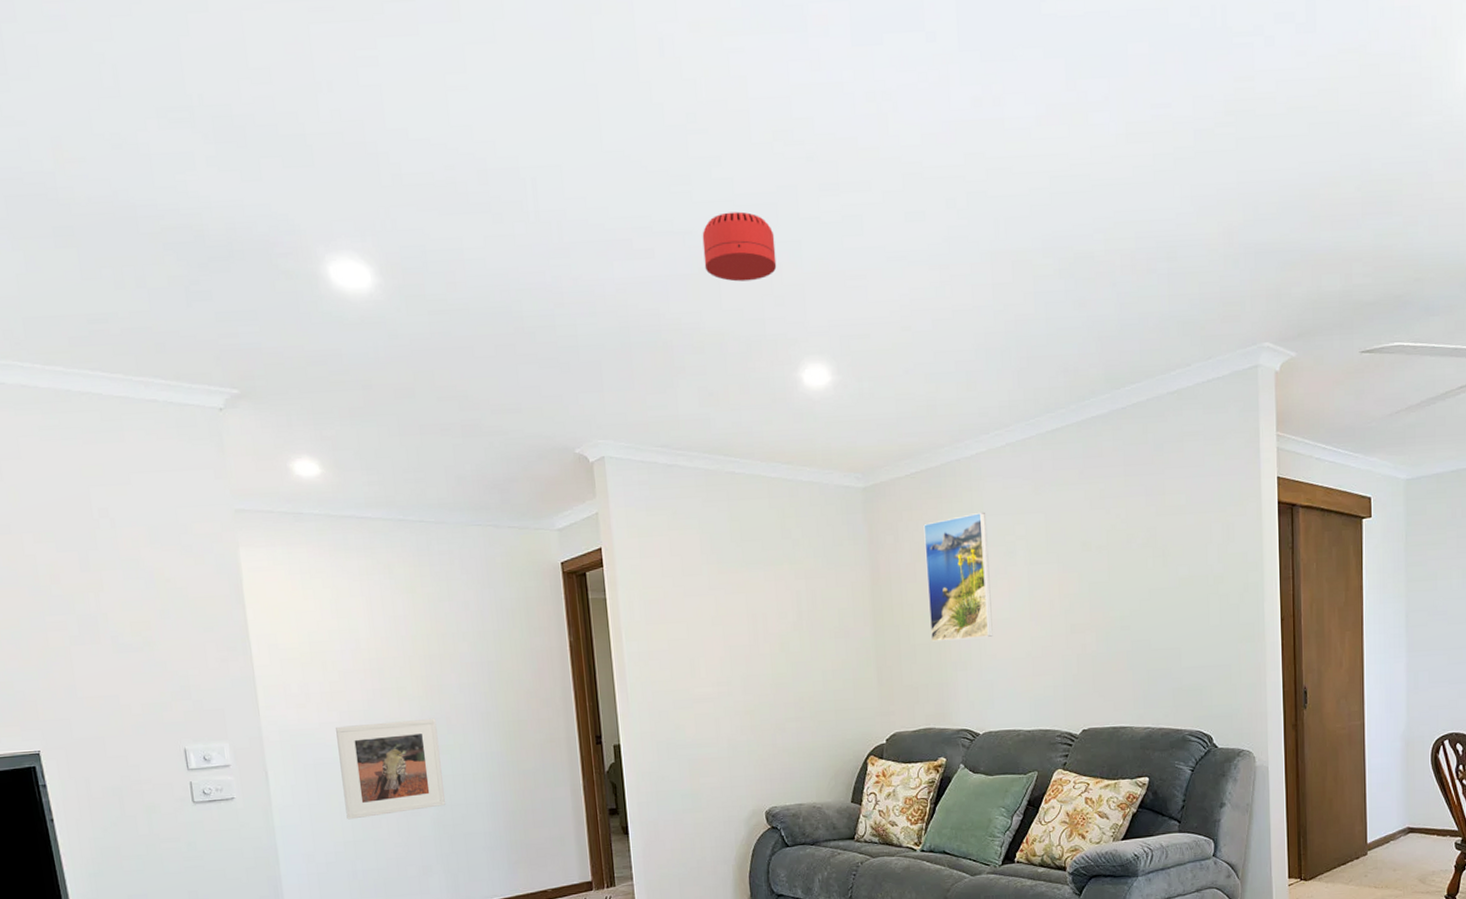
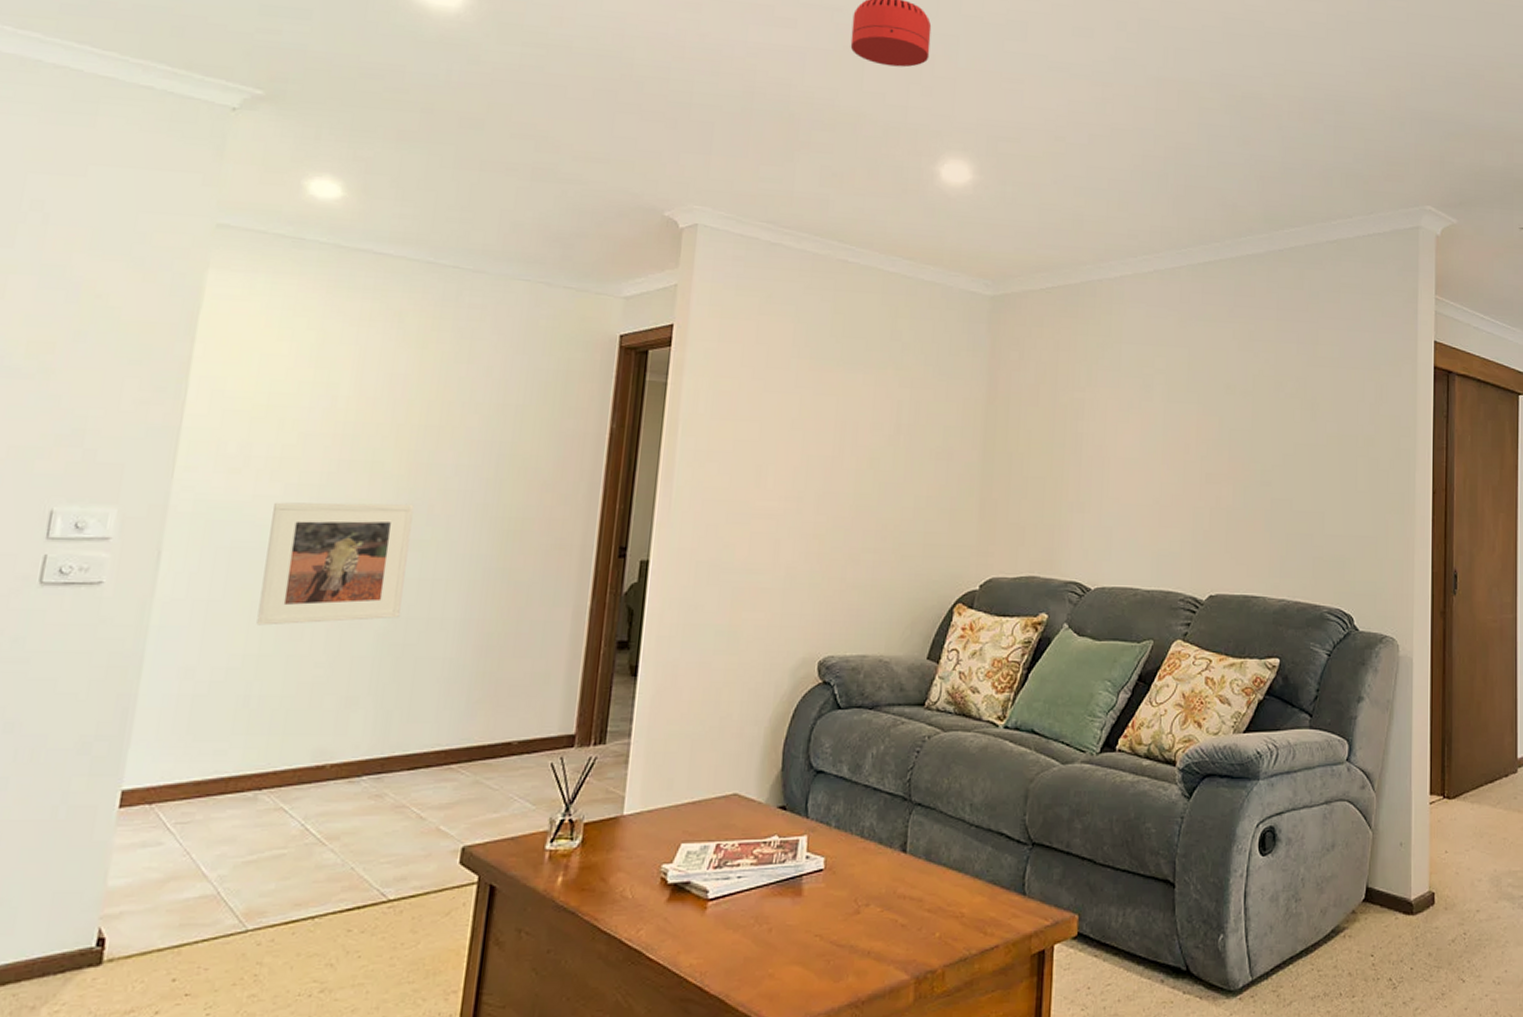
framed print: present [923,512,993,642] -> none [1046,338,1124,478]

